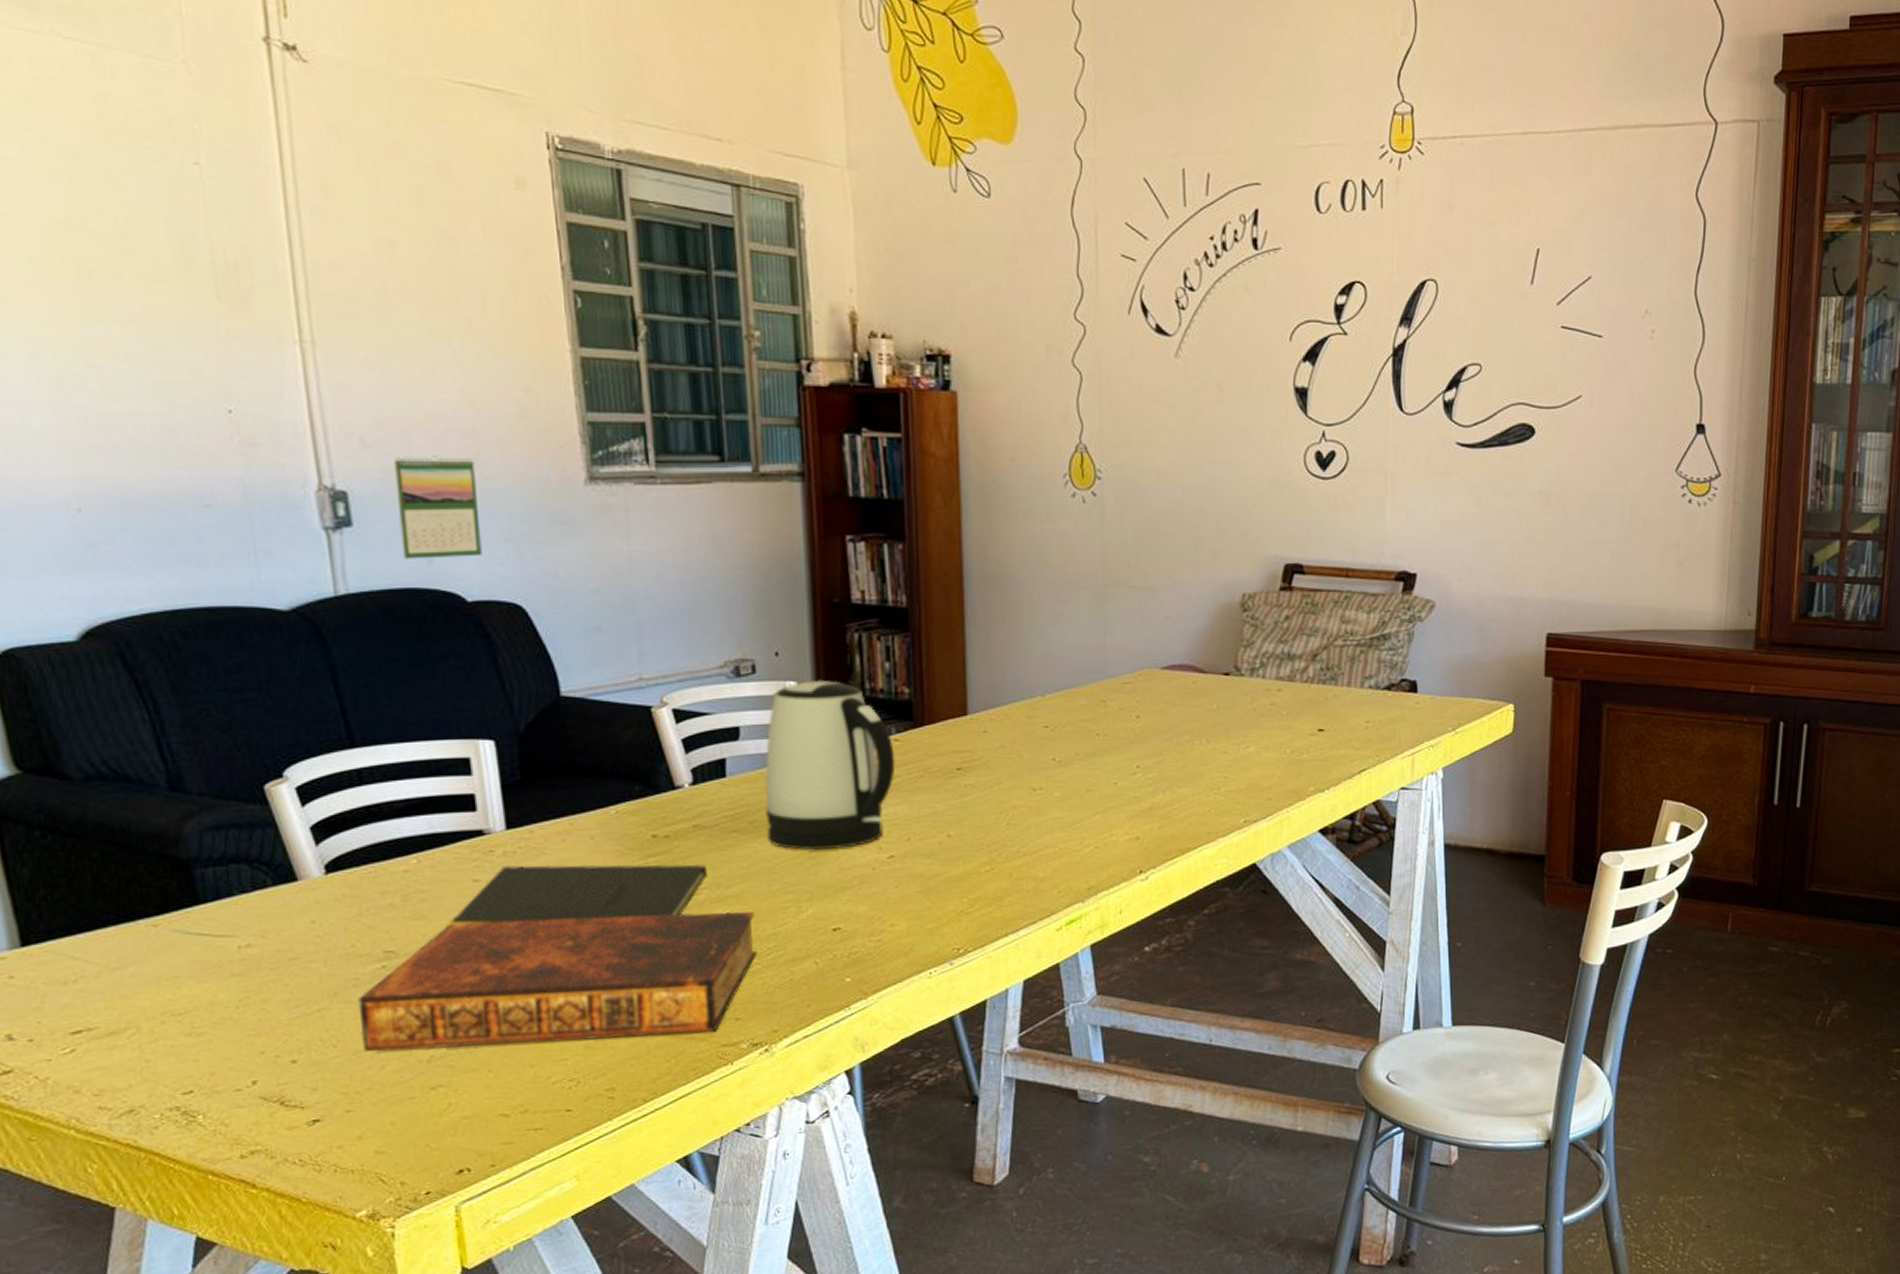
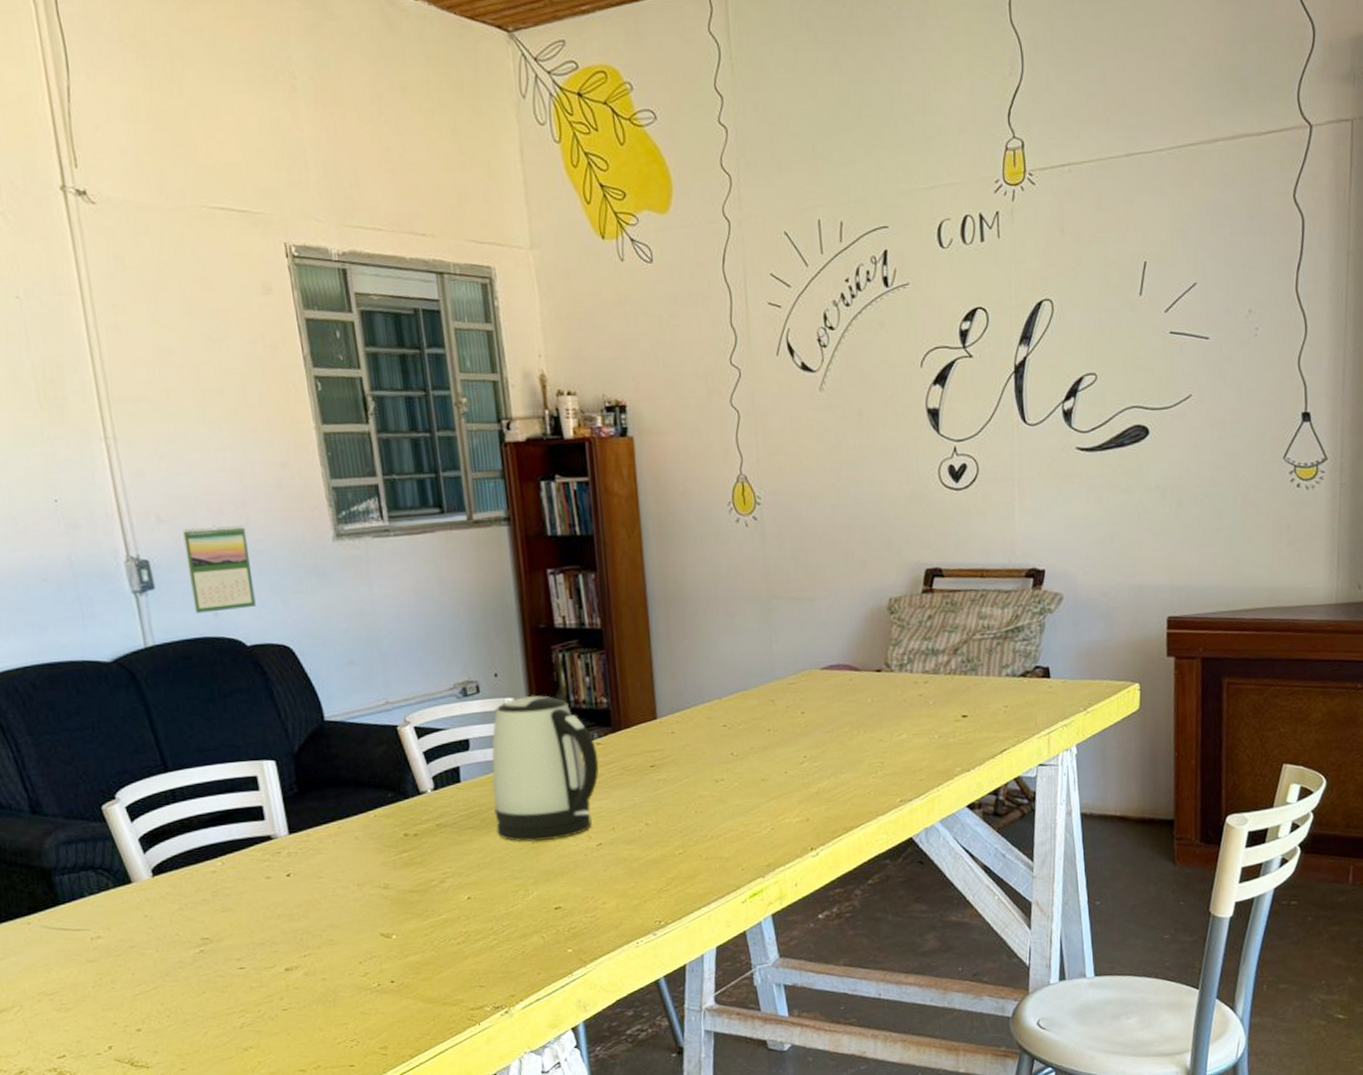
book: present [358,912,757,1052] -> none [183,895,495,1021]
notepad: present [445,864,708,928] -> none [246,857,451,917]

